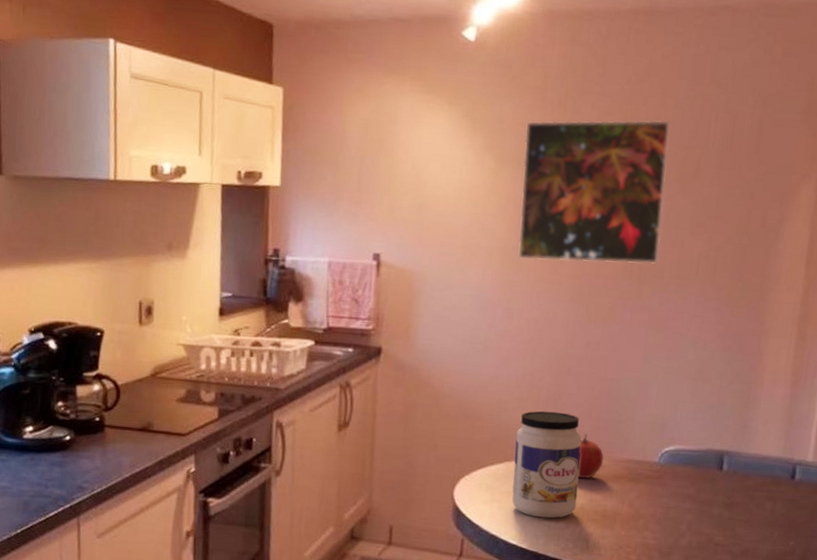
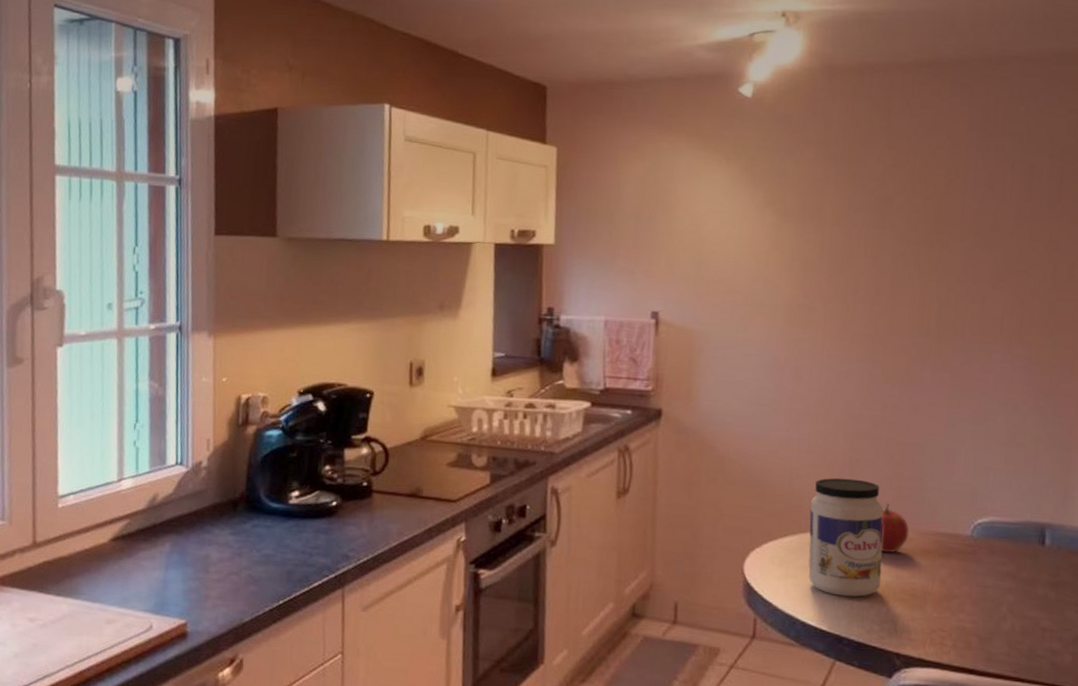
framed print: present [518,119,670,265] -> none [804,171,963,321]

